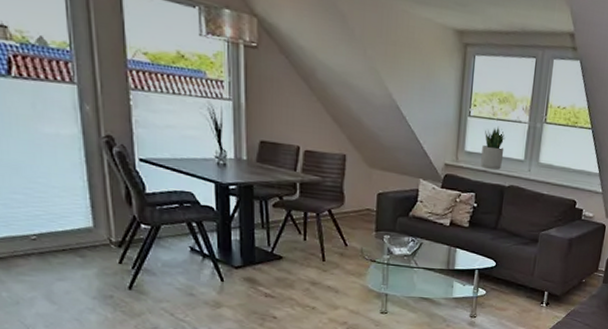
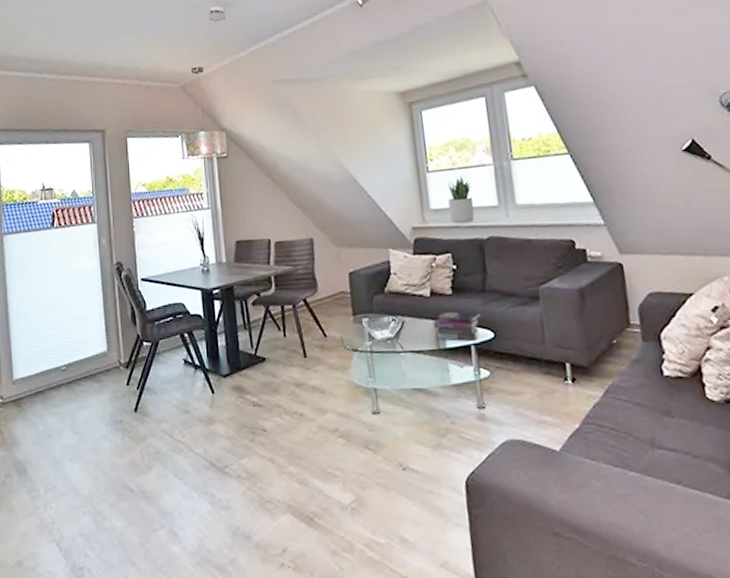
books: none [447,240,489,266] -> present [433,311,481,341]

